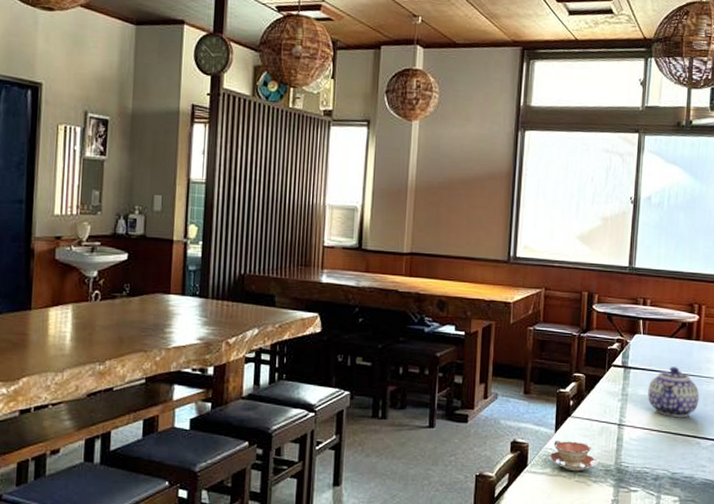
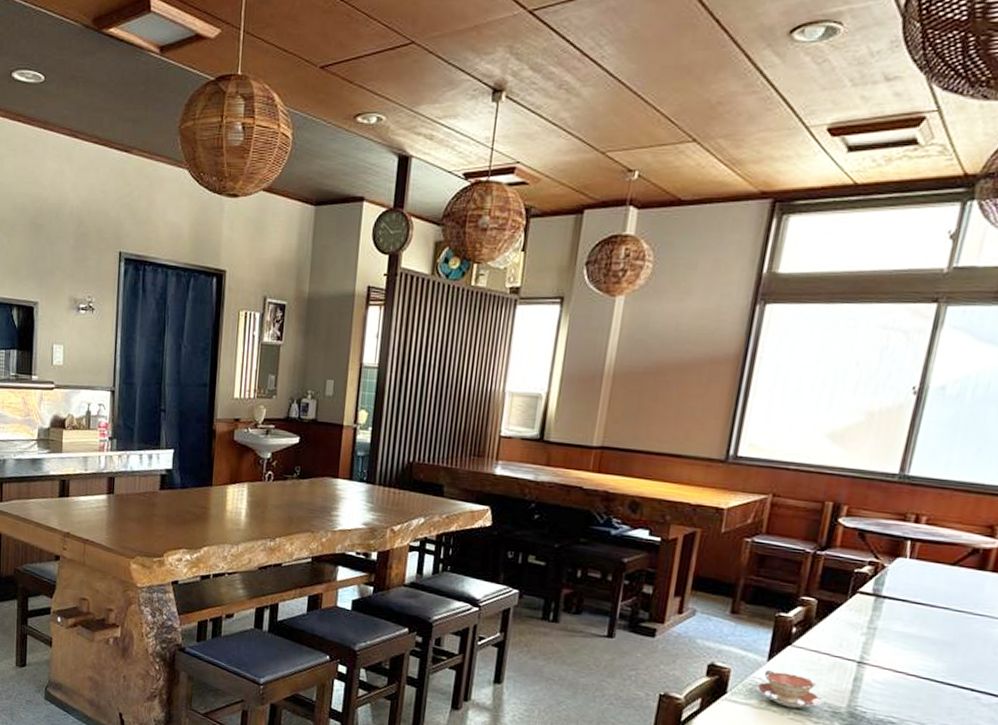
teapot: present [648,367,700,417] -> none [906,601,988,665]

